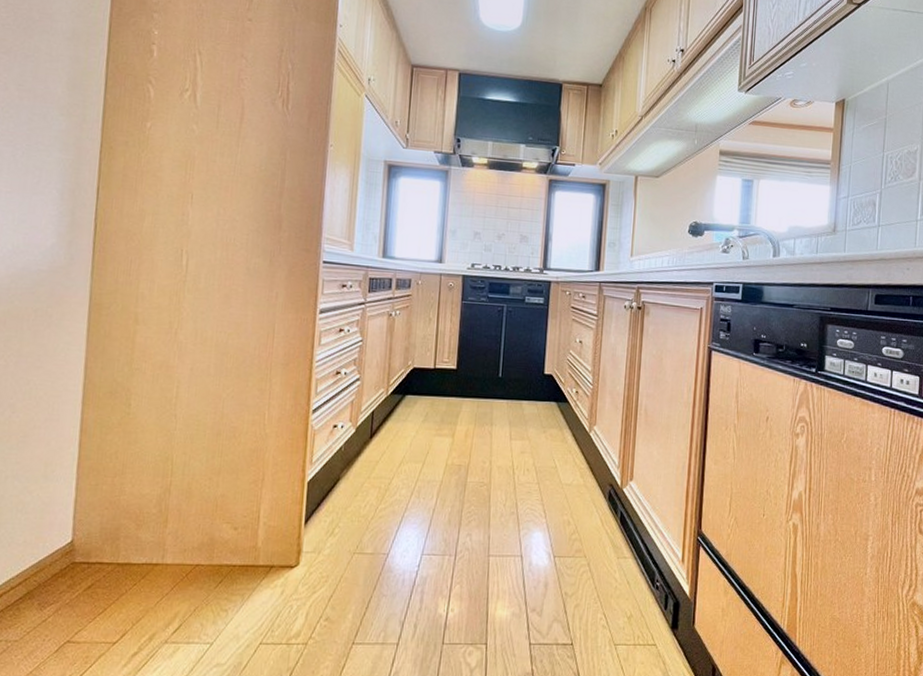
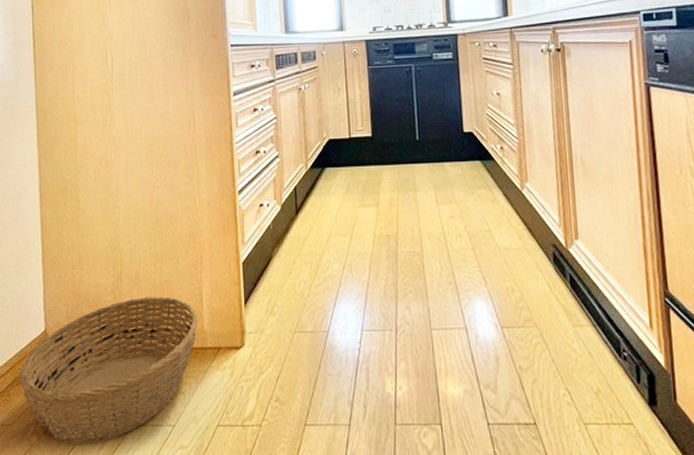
basket: none [33,511,252,663] -> present [19,297,198,445]

